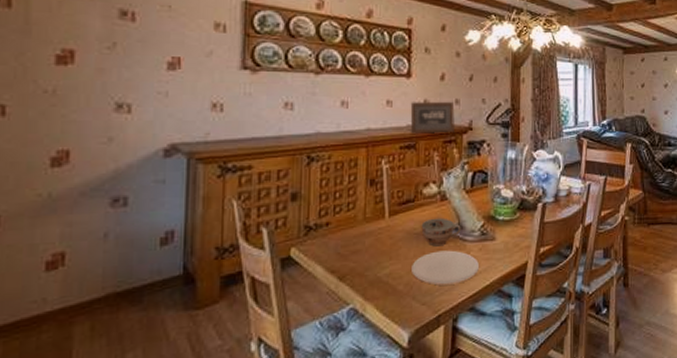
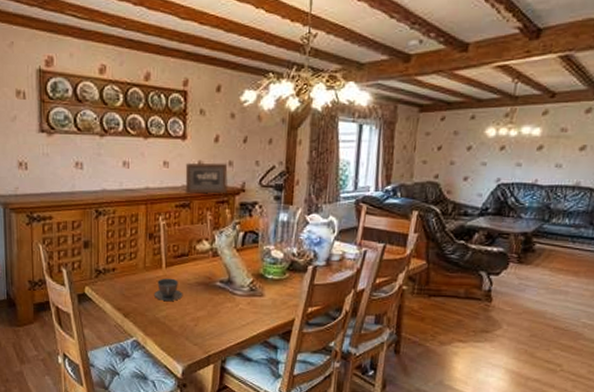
teacup: none [374,228,409,256] -> present [153,278,183,301]
plate: present [412,250,479,286] -> none [185,301,247,331]
teacup: present [421,218,461,247] -> none [194,272,231,297]

